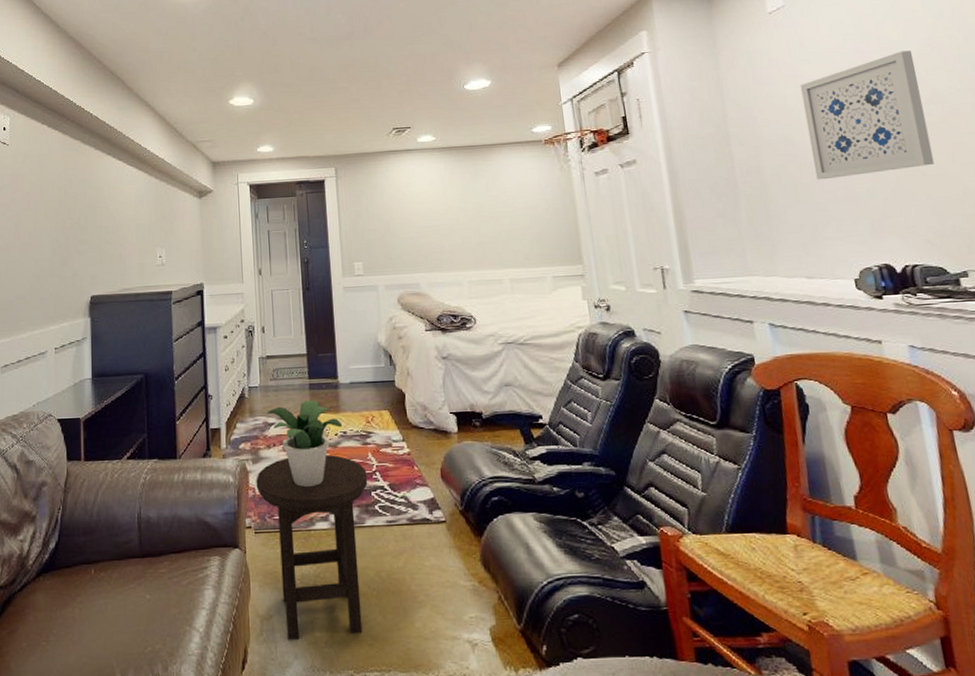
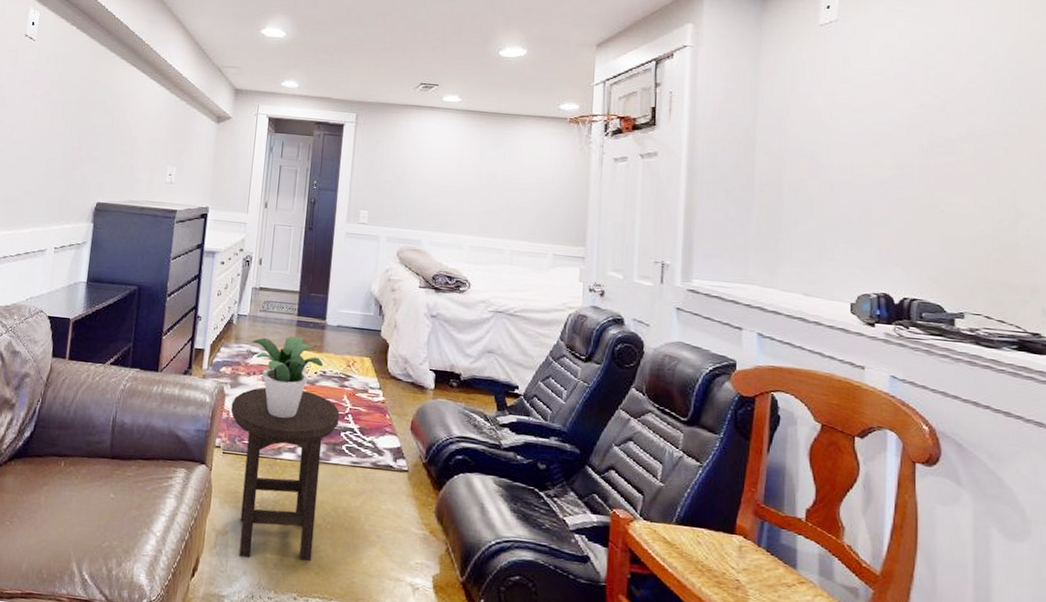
wall art: present [800,50,935,180] -> none [834,84,957,204]

